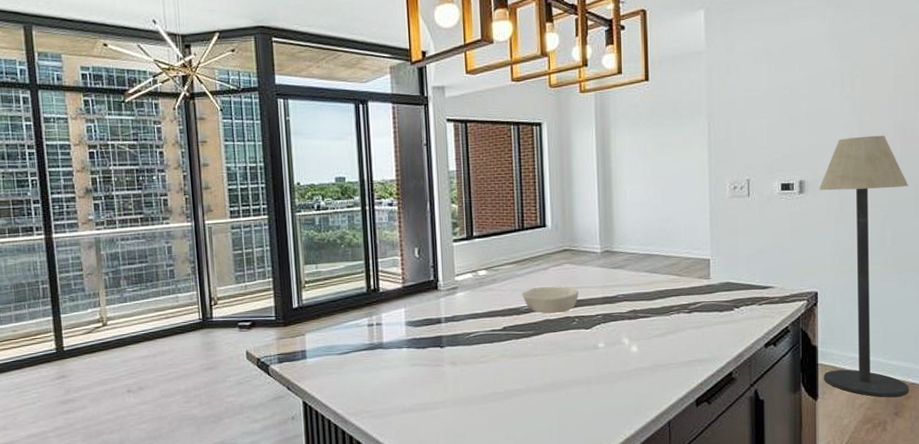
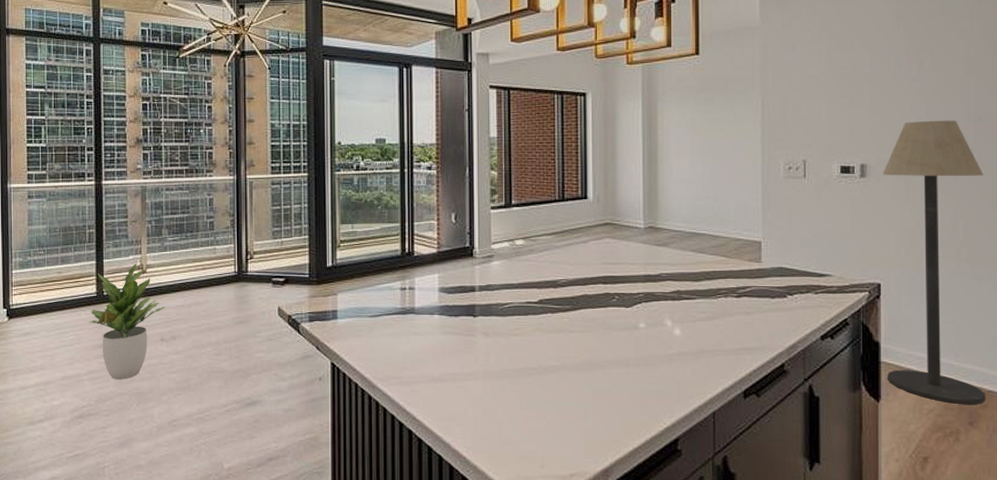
potted plant: none [50,316,131,434] -> present [89,263,166,379]
bowl: present [521,286,579,314] -> none [559,260,619,289]

